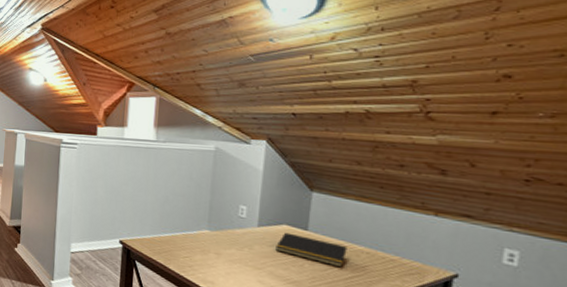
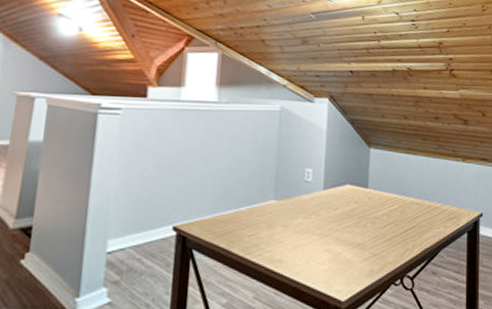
notepad: present [275,232,347,268] -> none [340,192,401,222]

